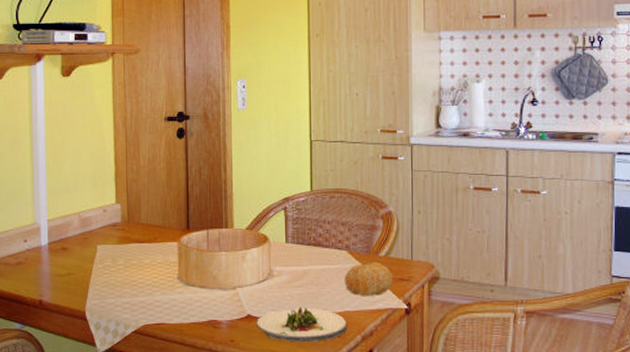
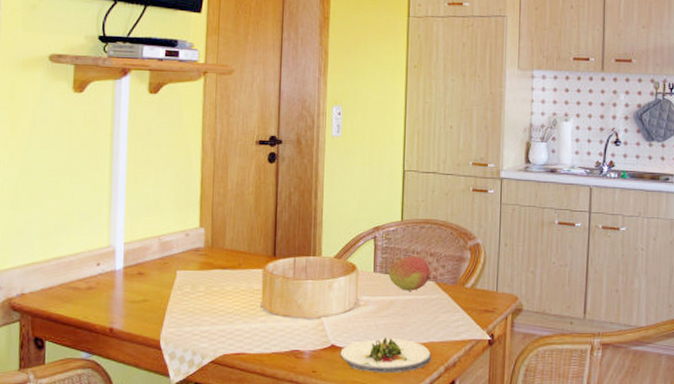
fruit: none [300,226,344,261] -> present [388,256,432,291]
fruit: present [344,262,392,297] -> none [430,293,477,328]

